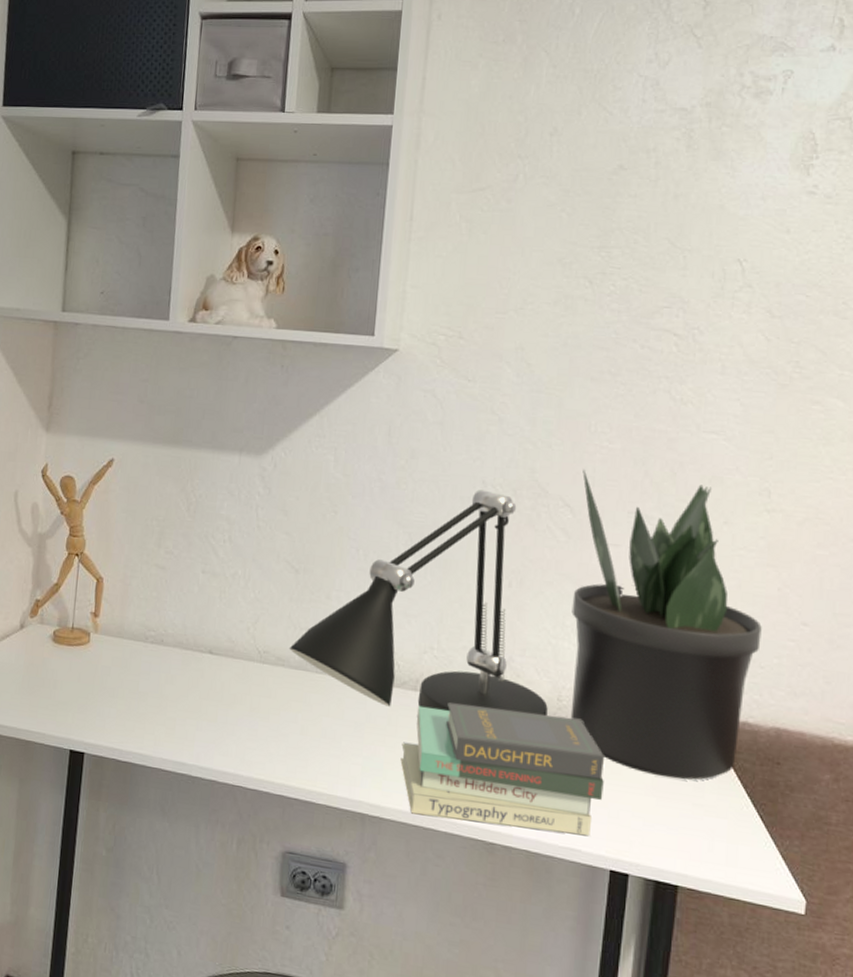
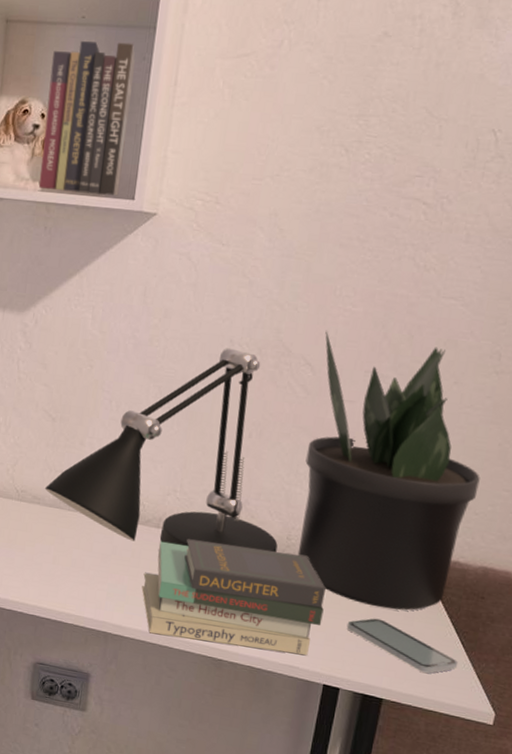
books: none [273,178,369,332] -> present [38,41,136,196]
smartphone: none [631,790,759,854] -> present [346,618,459,673]

